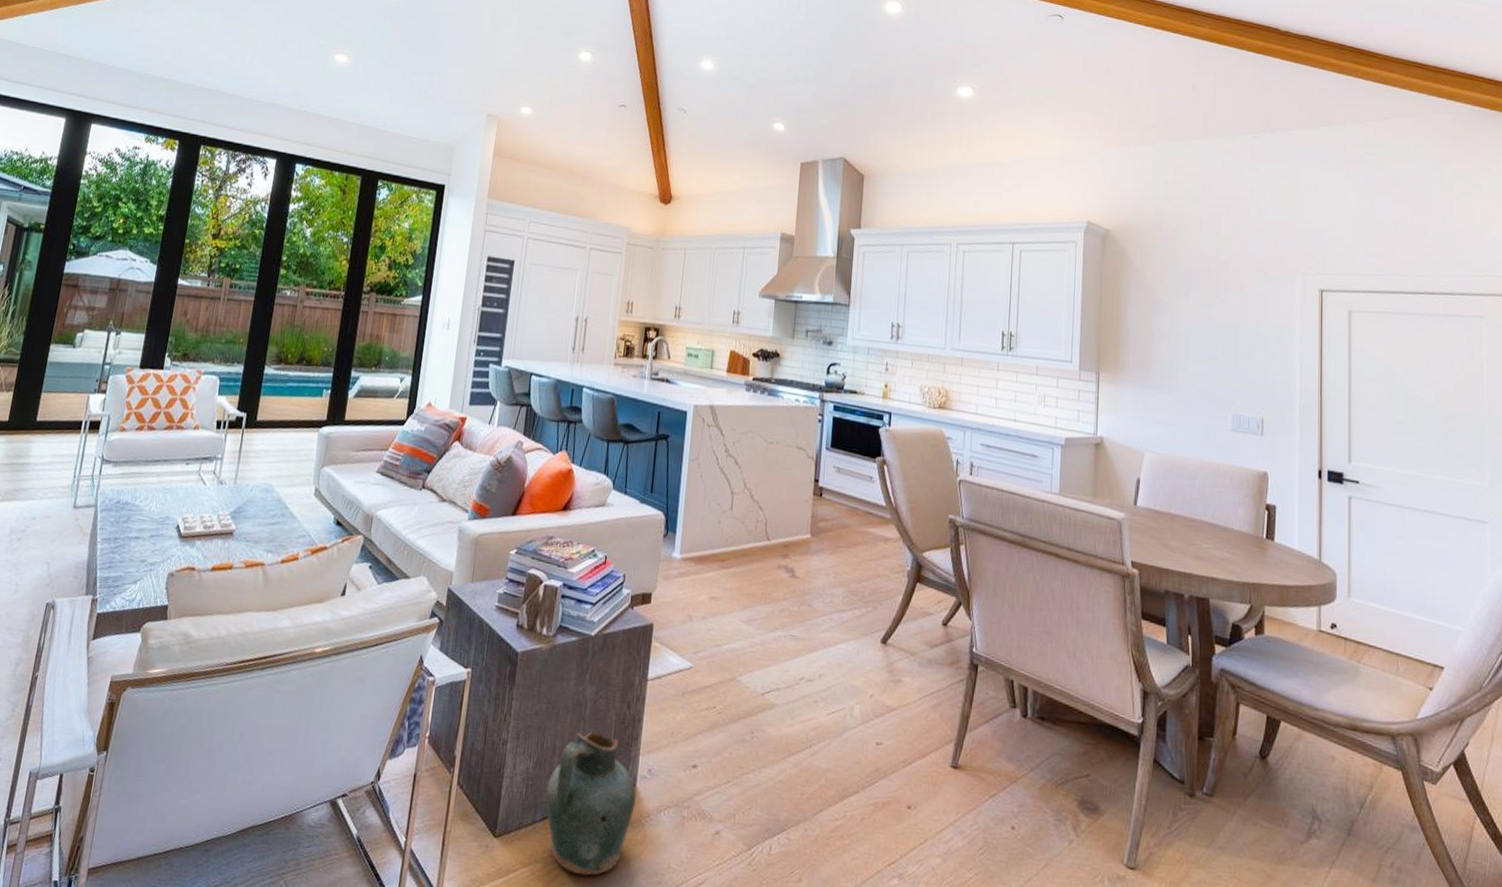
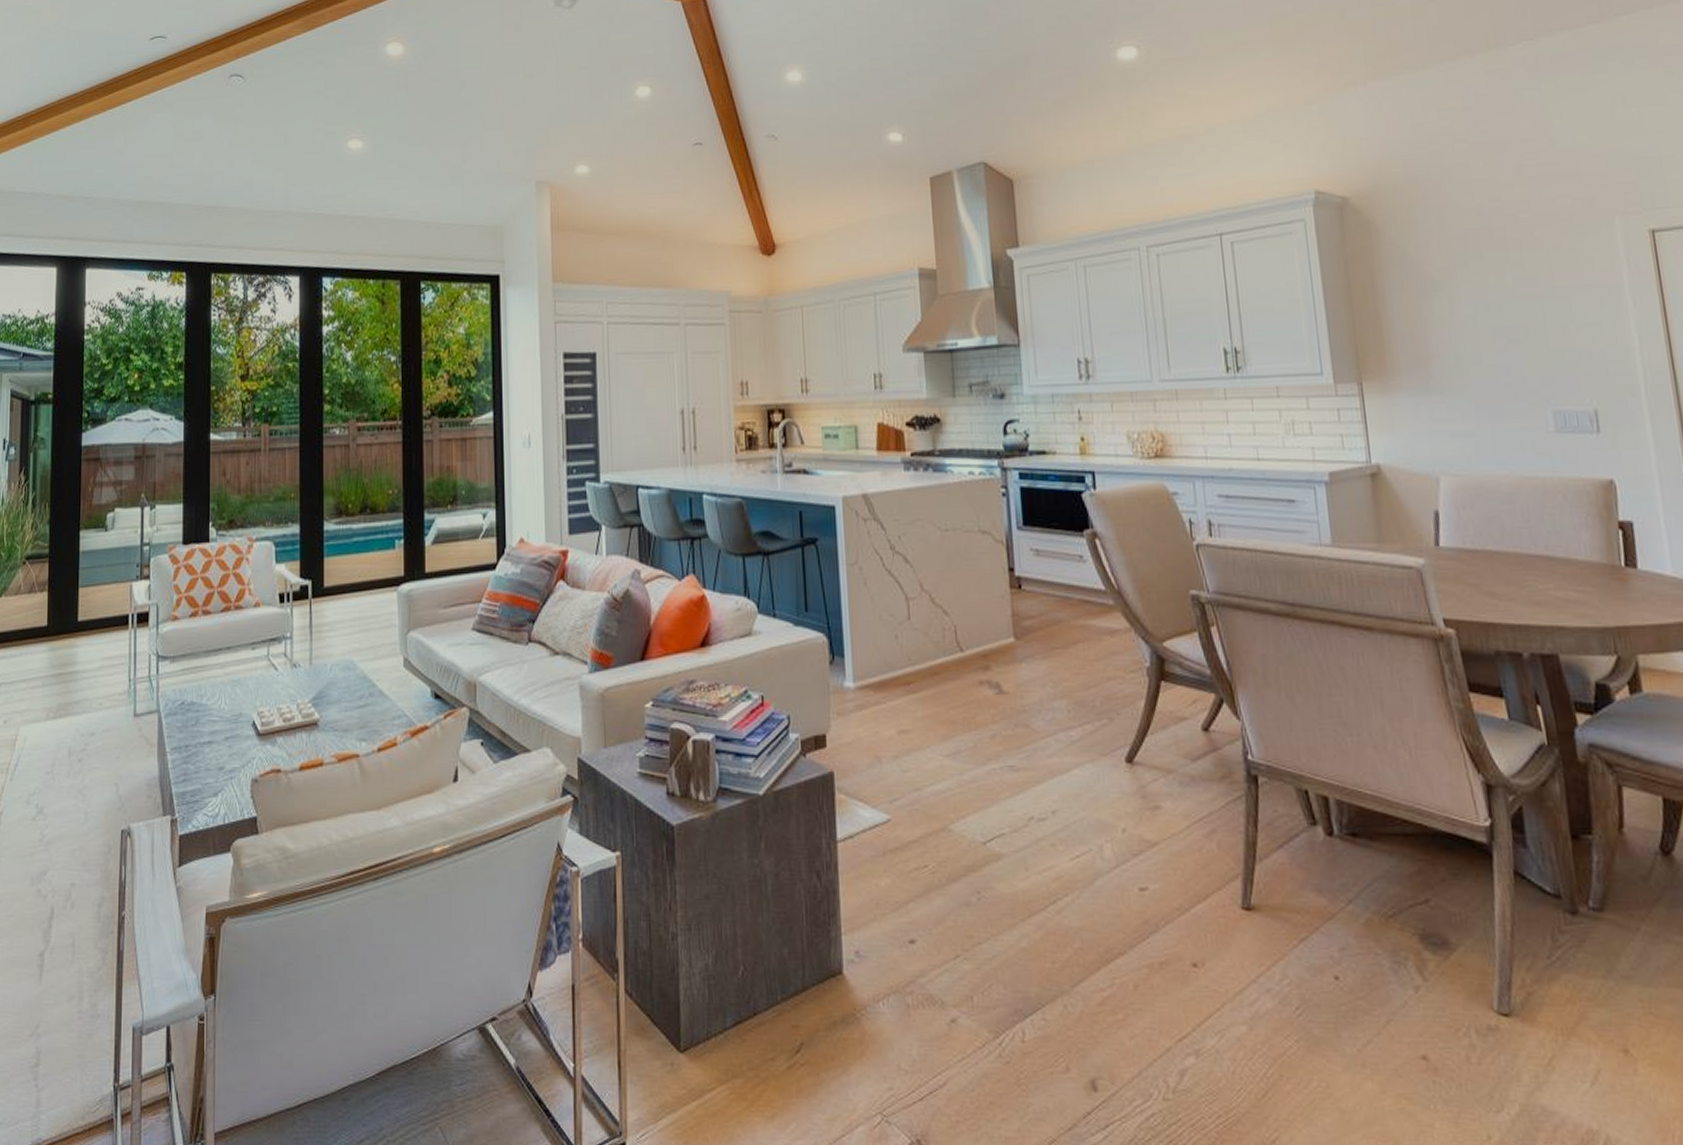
ceramic jug: present [545,731,636,876] -> none [733,911,846,1089]

